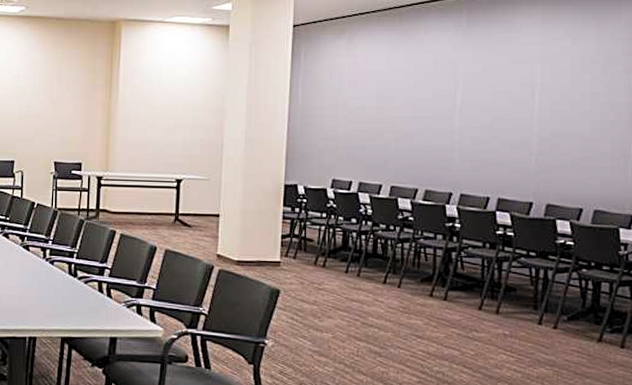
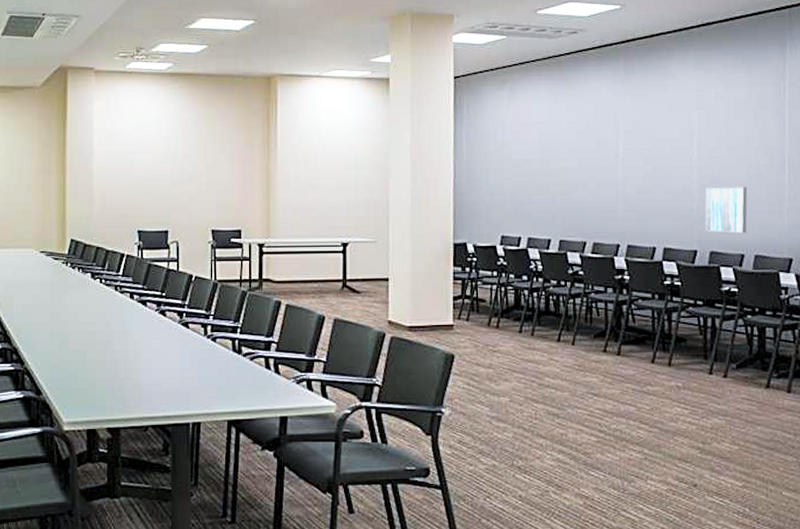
wall art: none [542,141,590,188] -> present [704,187,748,234]

